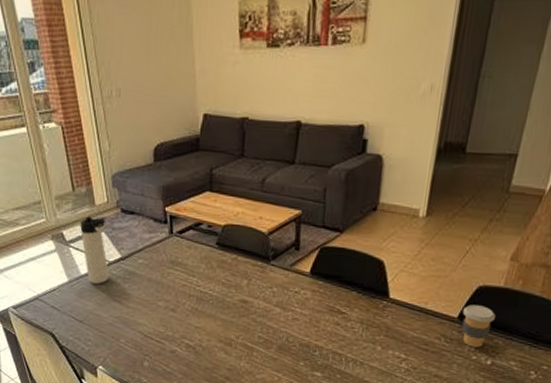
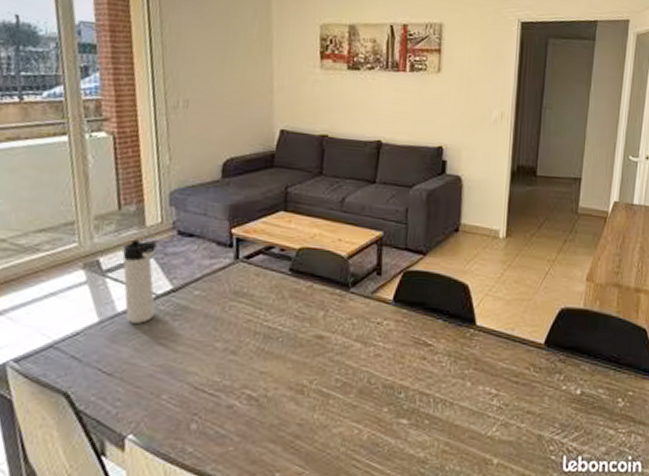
coffee cup: present [462,304,497,348] -> none [548,329,580,376]

